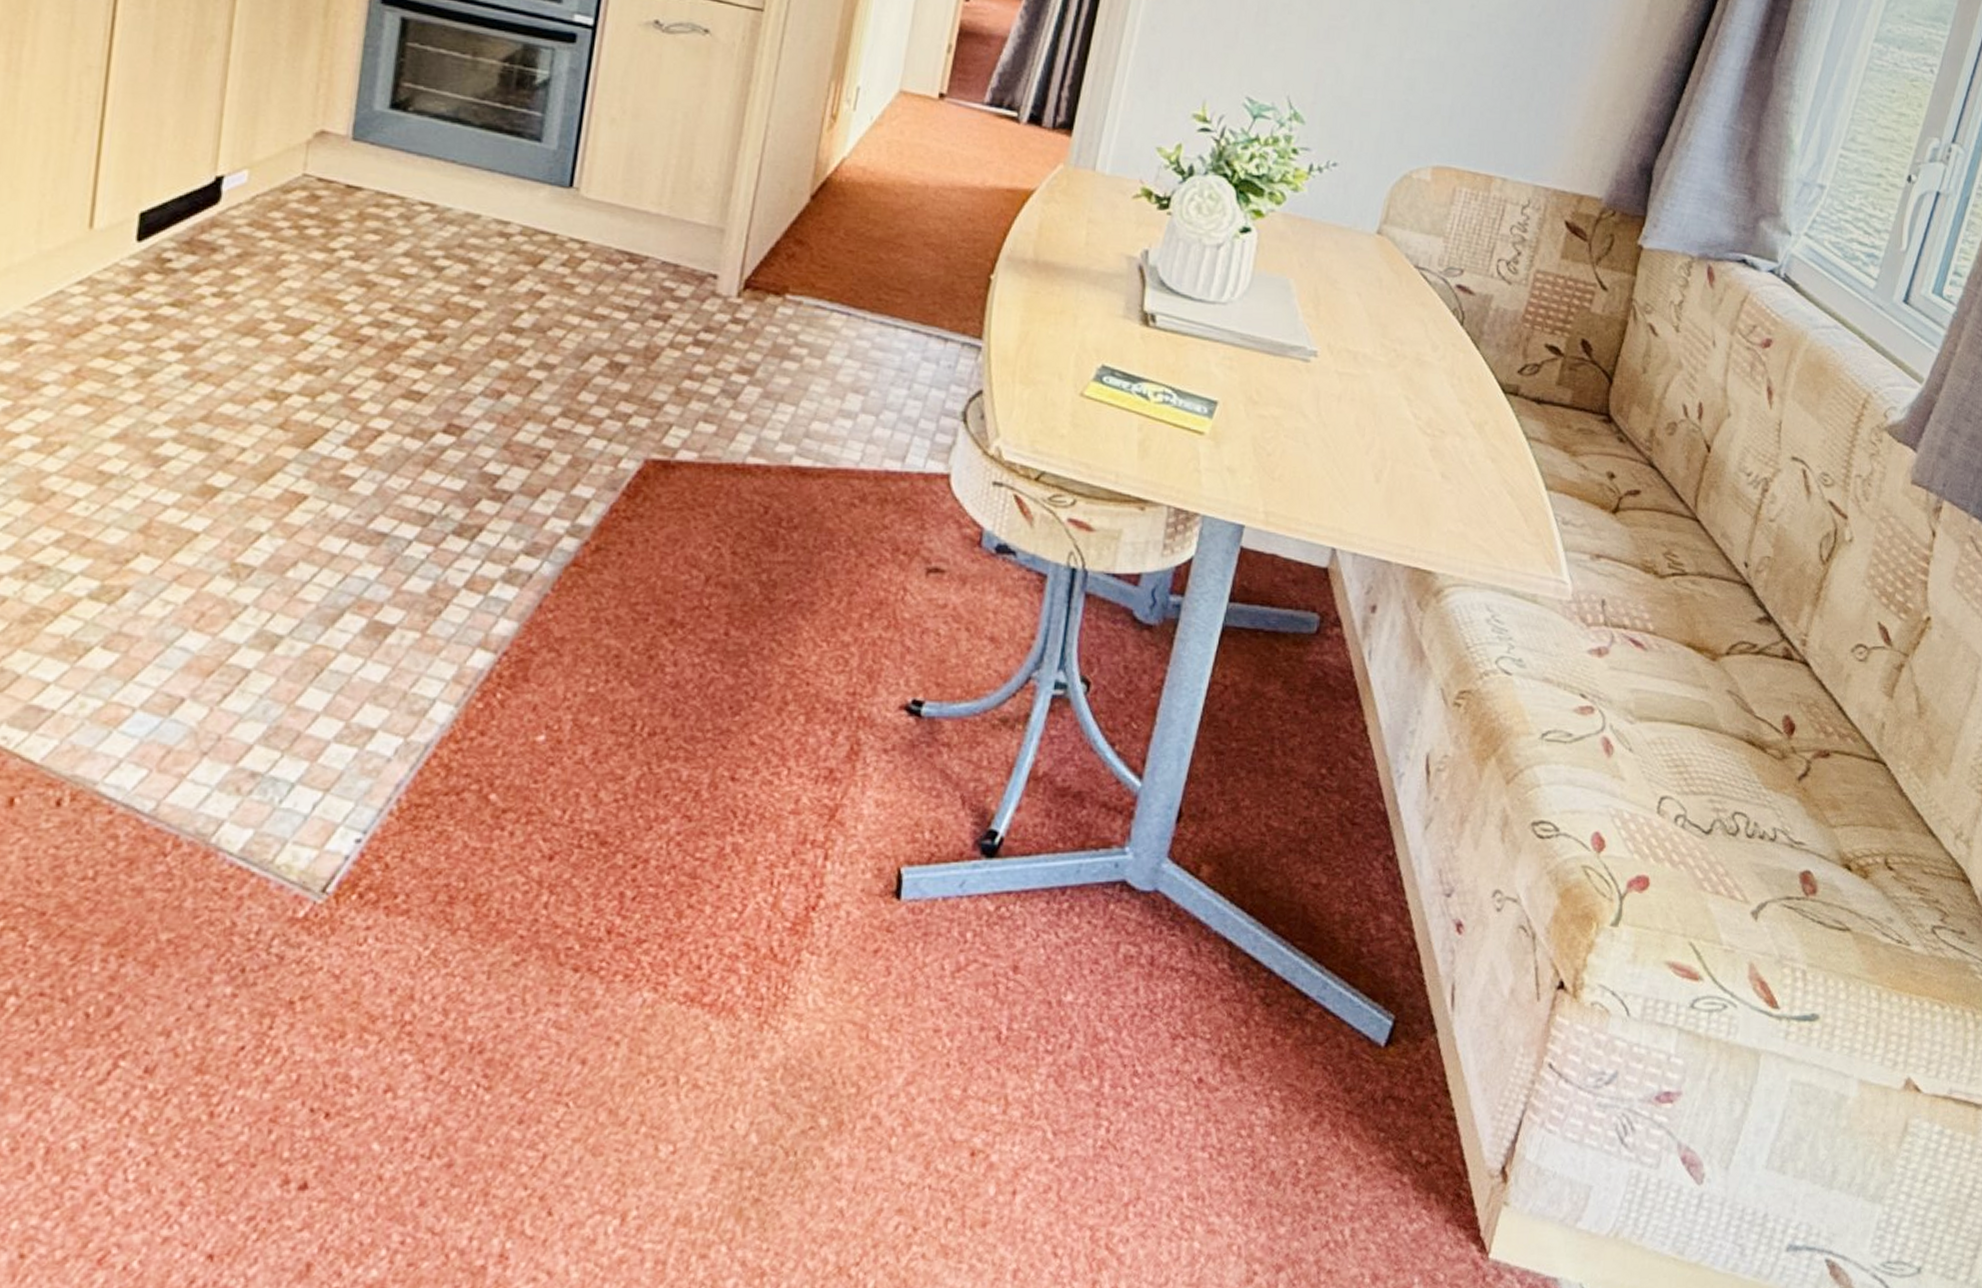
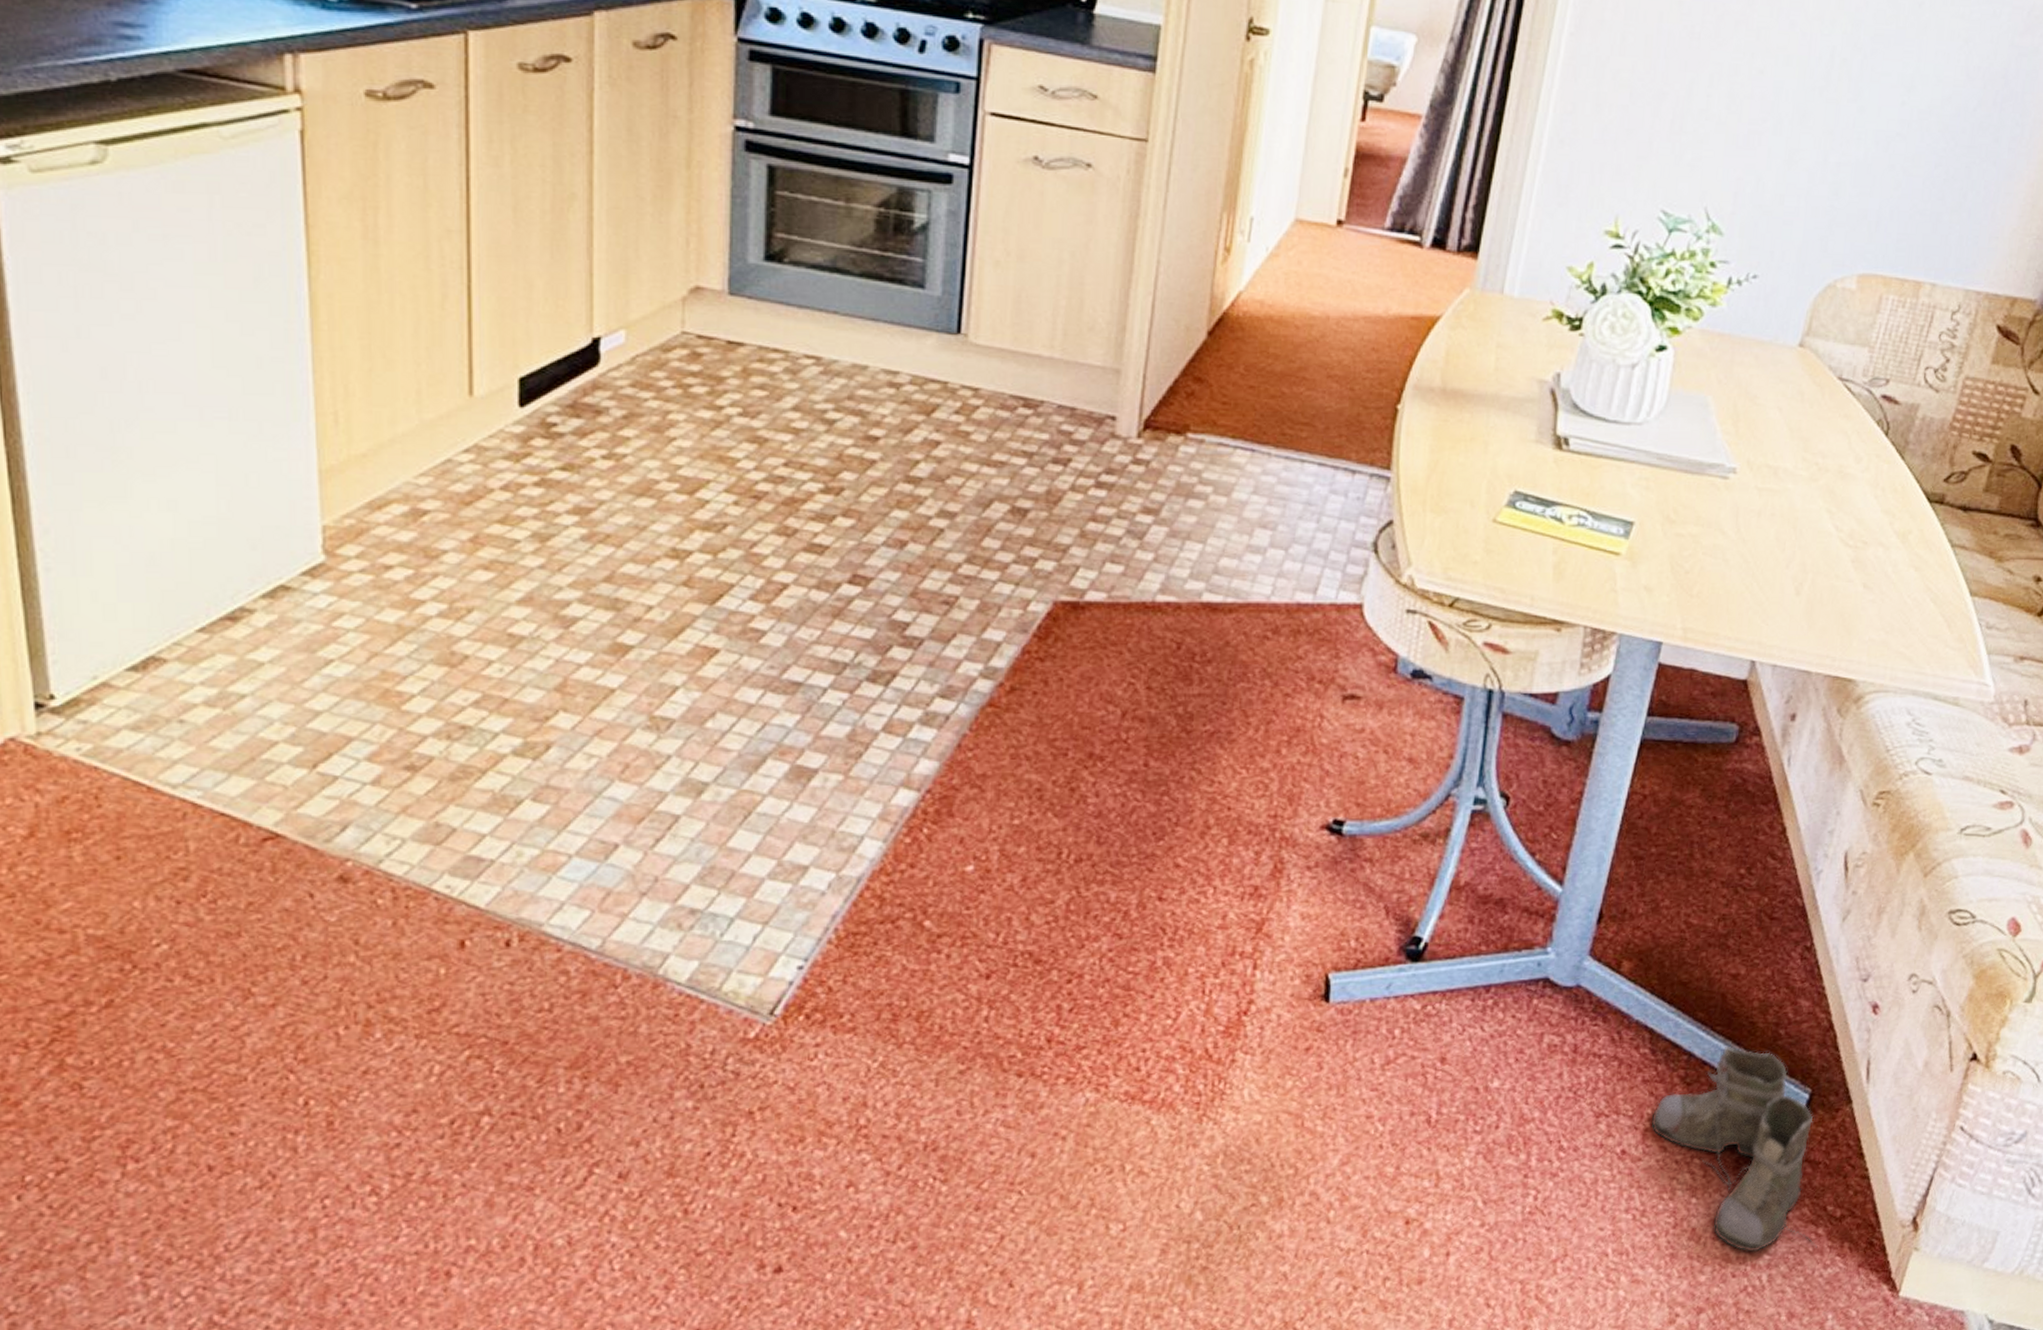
boots: none [1229,963,1403,1201] -> present [1651,1045,1818,1252]

